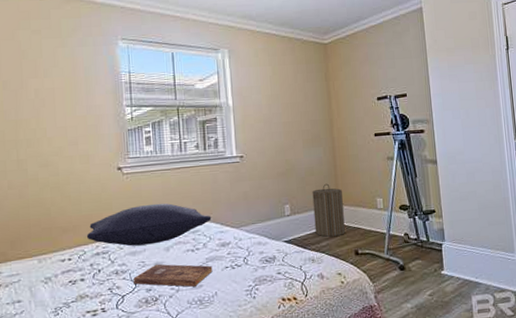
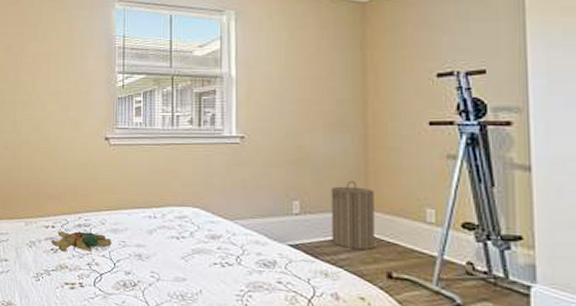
teddy bear: none [69,258,131,282] -> present [51,231,112,253]
pillow: present [86,203,212,247] -> none [70,180,202,224]
bible: present [133,264,213,287] -> none [113,246,199,279]

